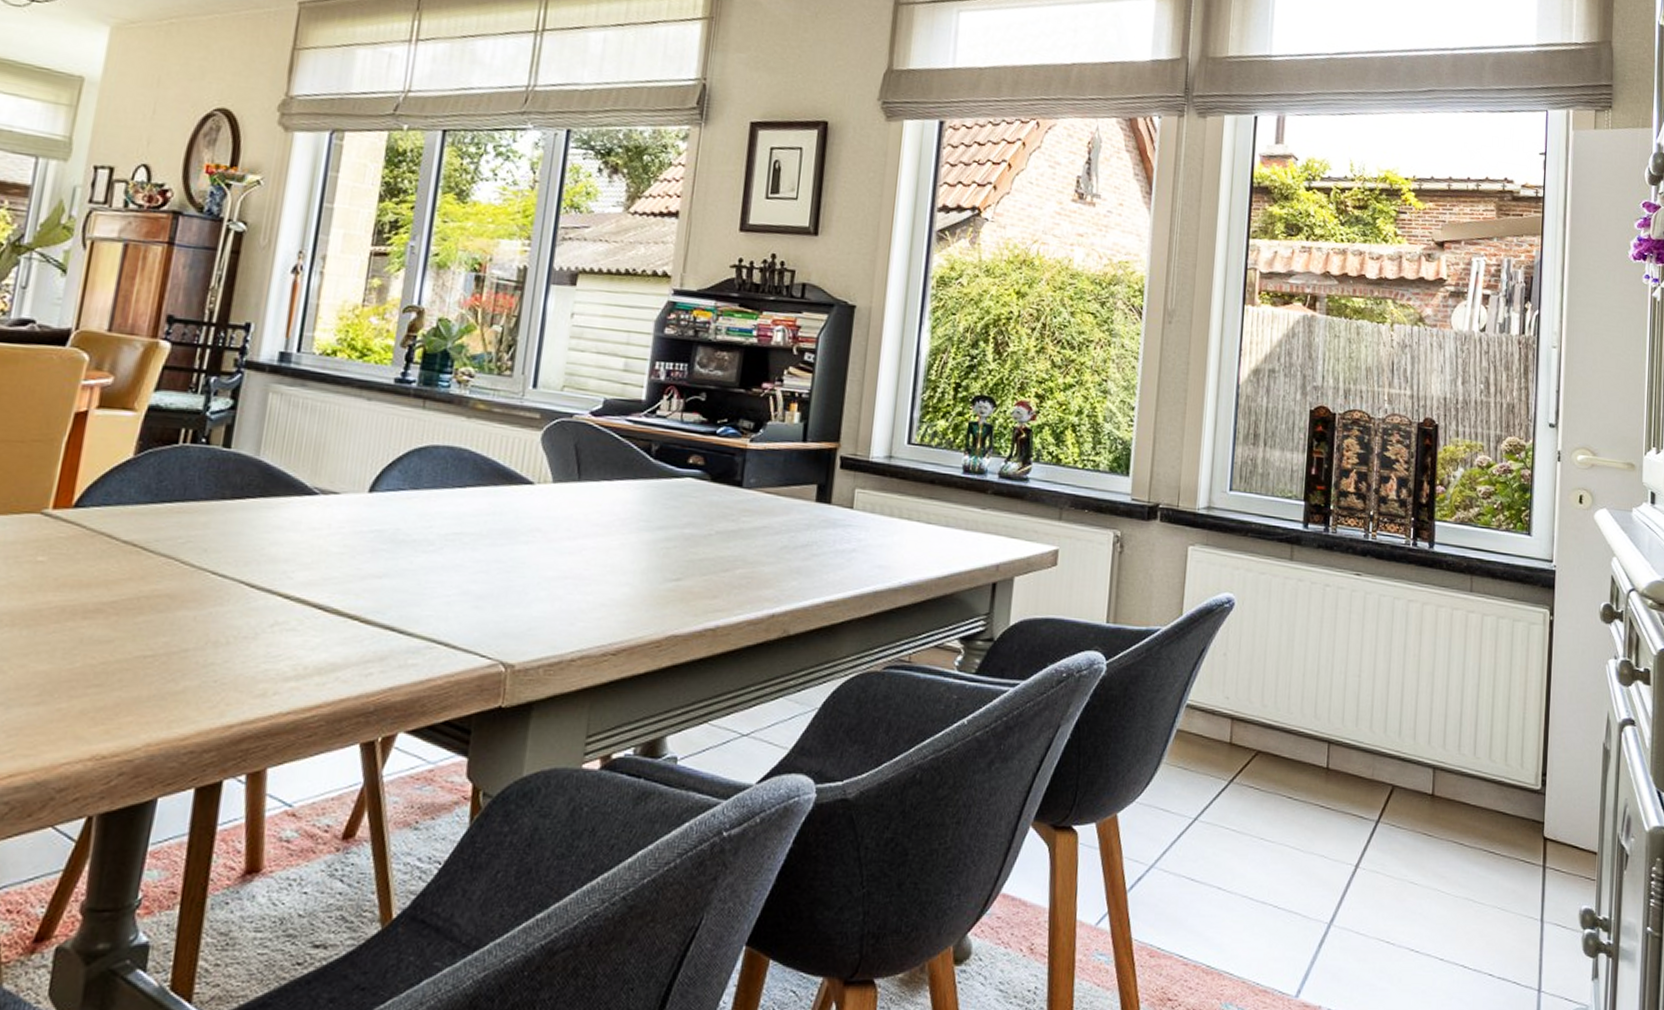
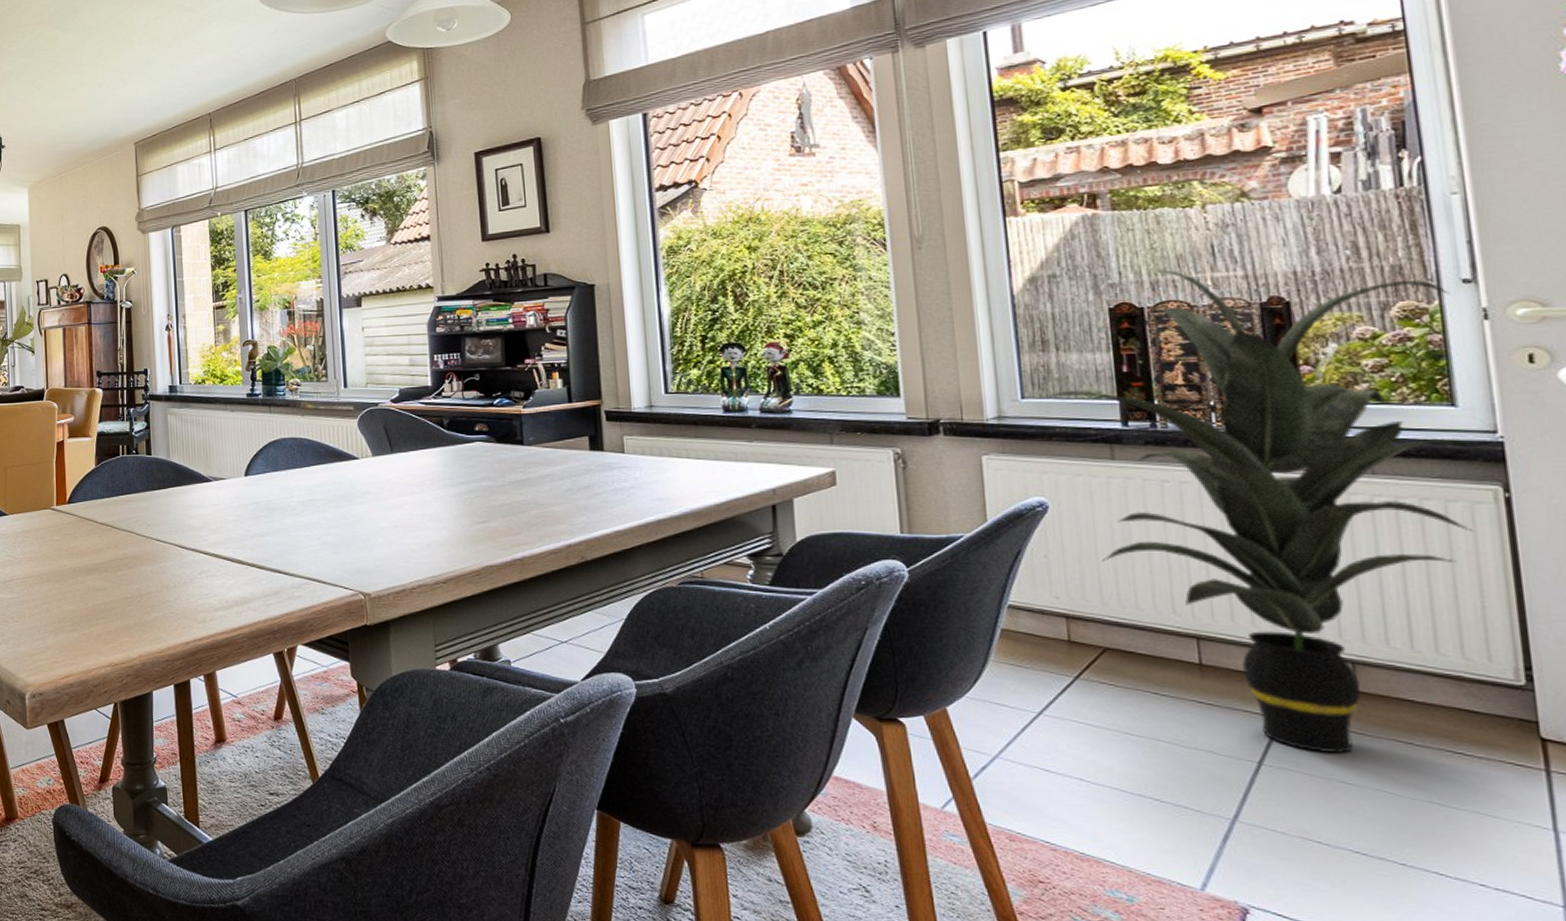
indoor plant: none [1247,379,1541,854] -> present [1043,270,1472,753]

